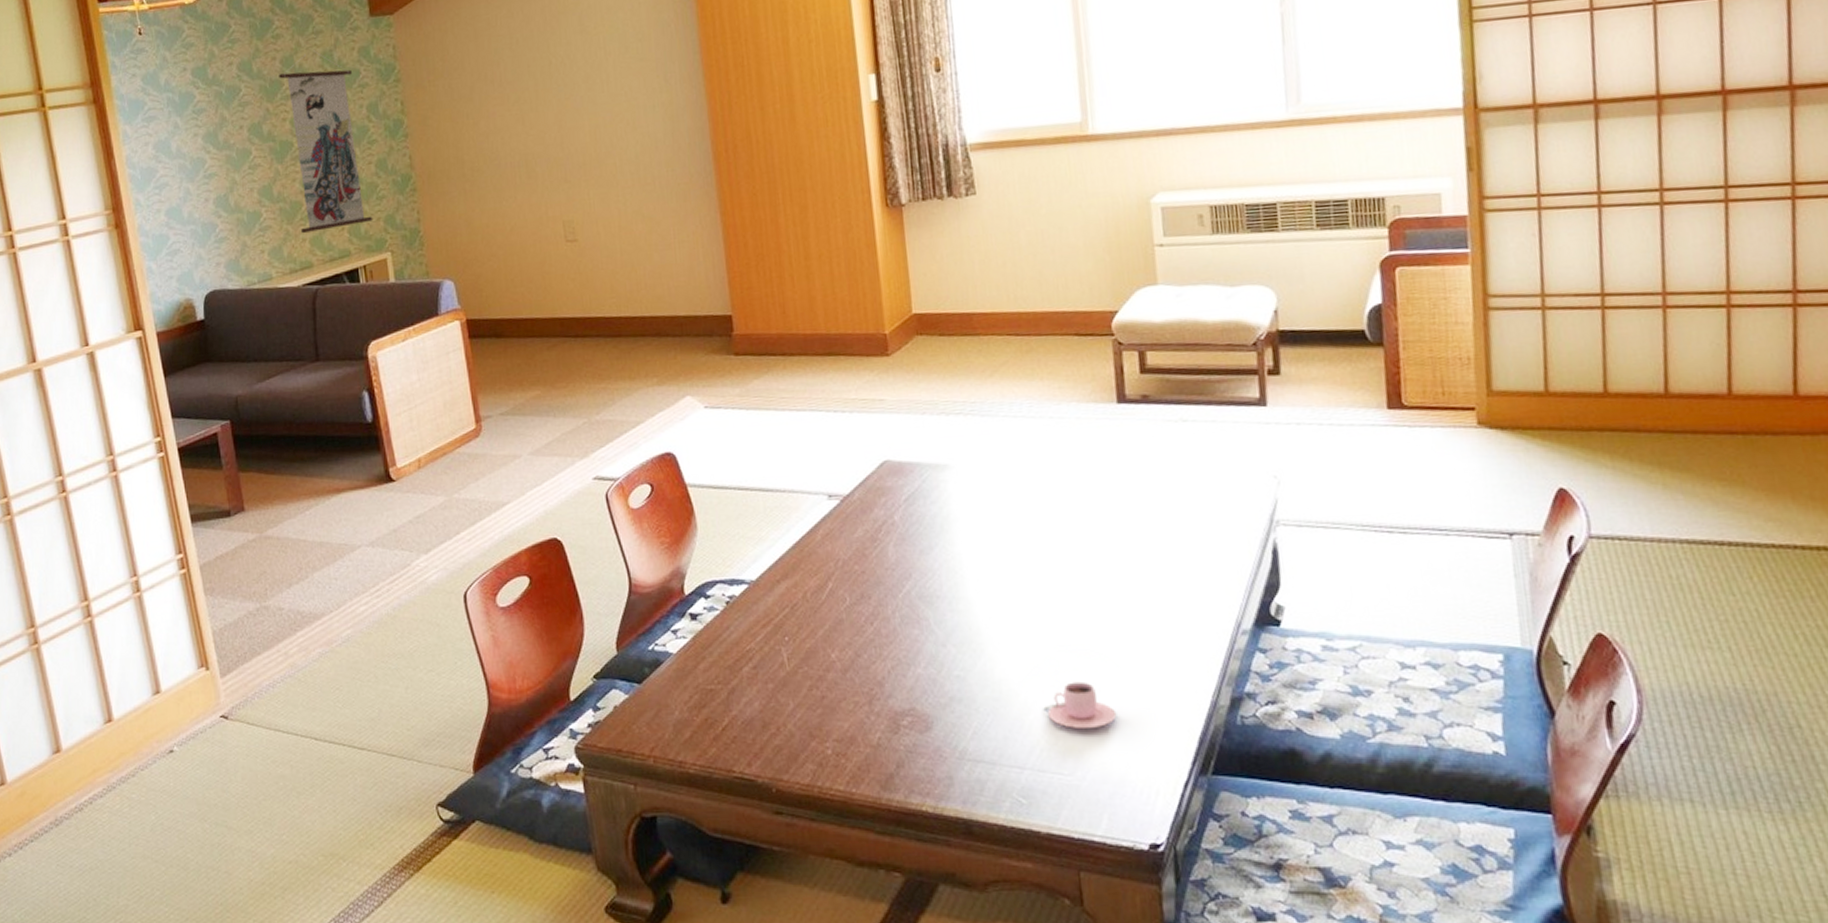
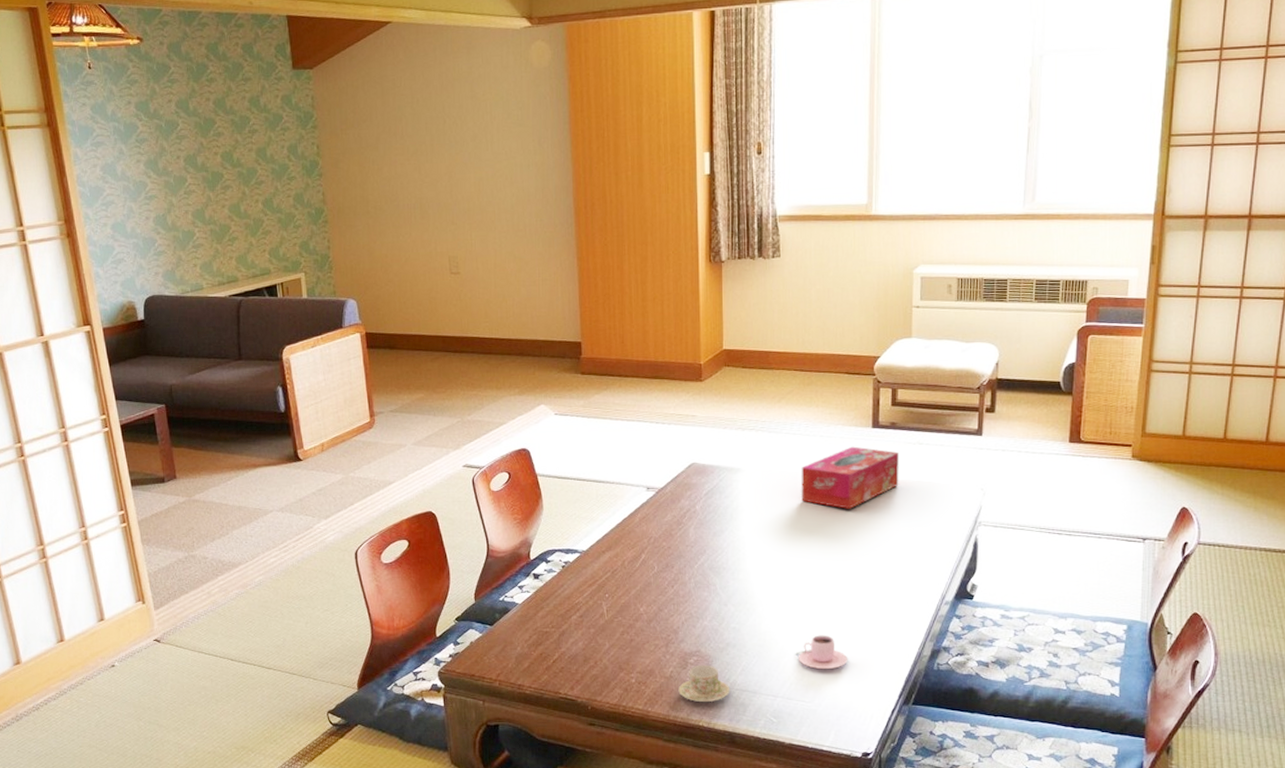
wall scroll: present [279,50,373,234] -> none [212,95,290,253]
teacup: none [890,727,961,780] -> present [678,664,731,703]
tissue box: none [1028,428,1161,511] -> present [801,446,899,509]

